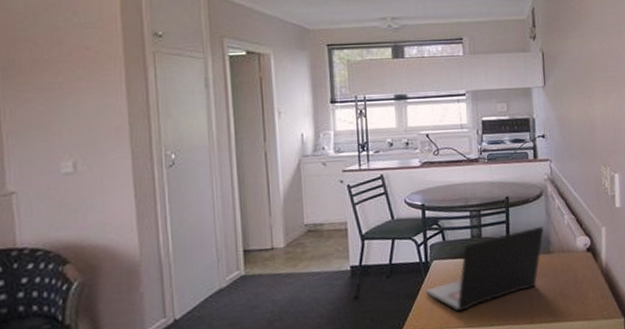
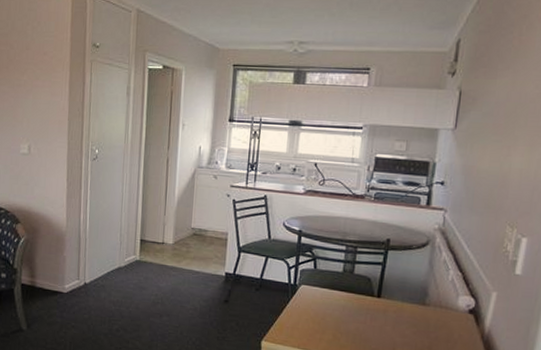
laptop: present [426,226,544,312] -> none [290,275,423,338]

